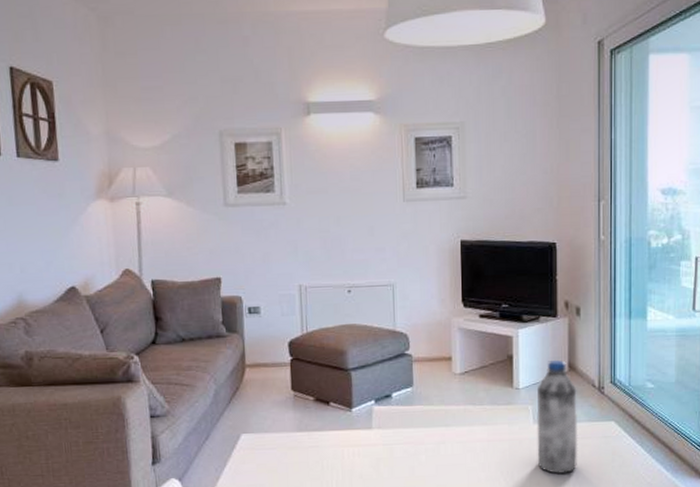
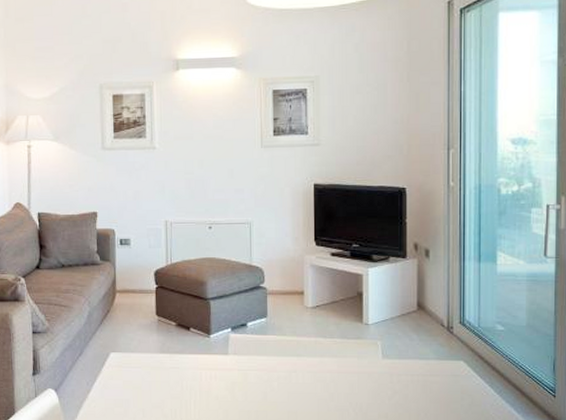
water bottle: present [536,359,578,474] -> none [385,298,427,408]

